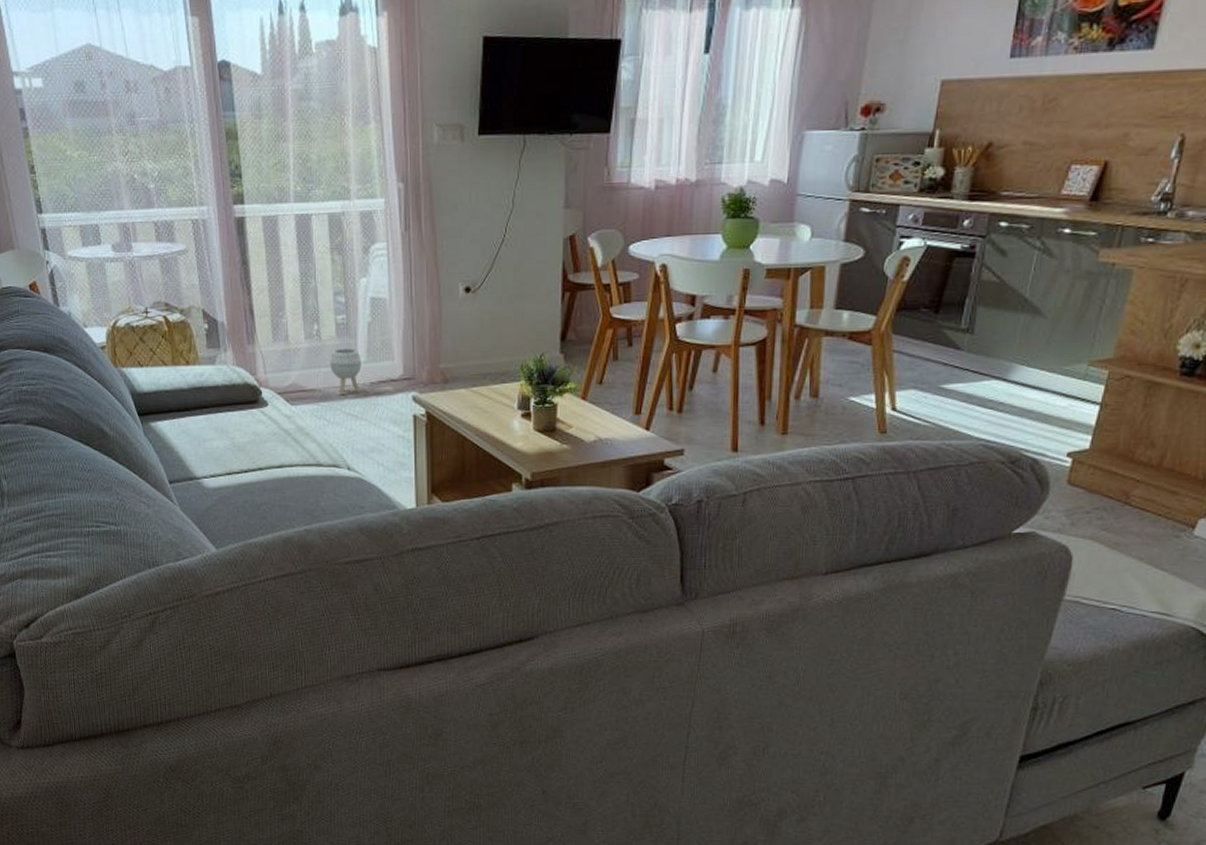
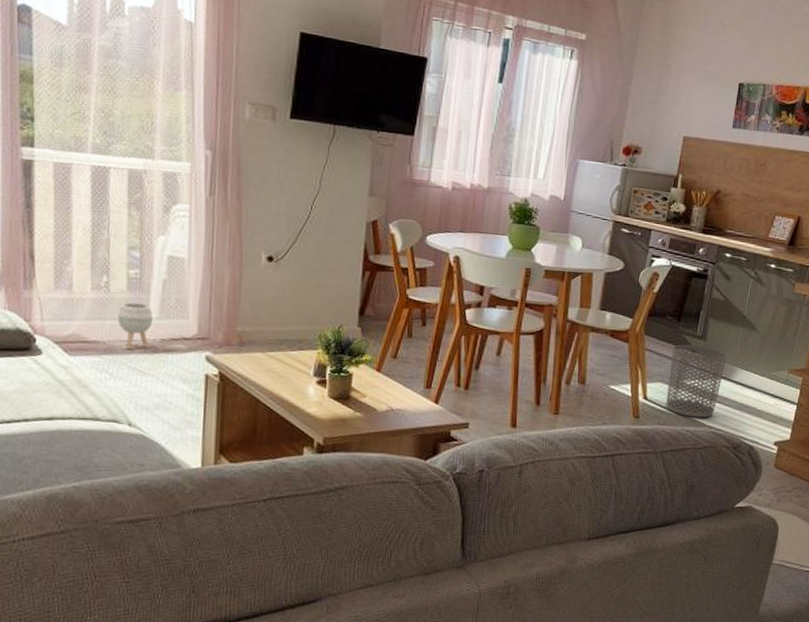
waste bin: none [920,341,1003,429] -> present [666,344,728,418]

